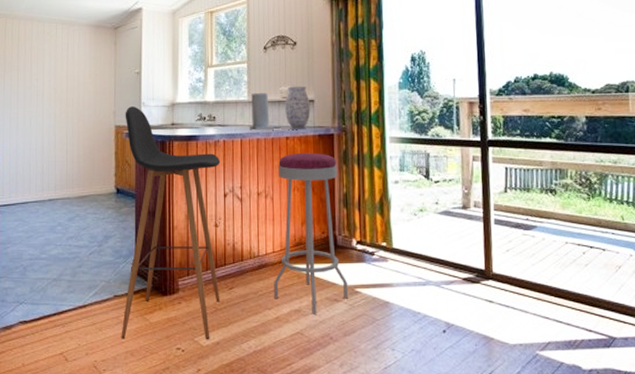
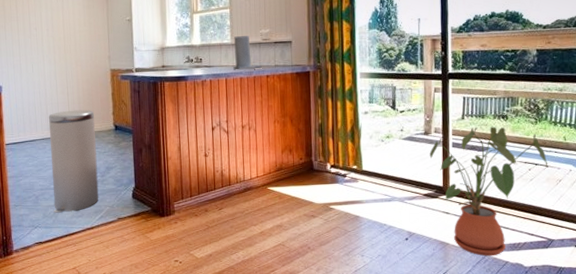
pedal bin: none [42,169,95,287] -> present [49,109,99,213]
bar stool: present [121,106,221,340] -> none [119,51,212,255]
bar stool: present [274,153,349,314] -> none [258,89,324,229]
vase: present [285,86,311,131] -> none [265,28,289,69]
house plant: none [468,202,605,356] -> present [429,127,548,257]

